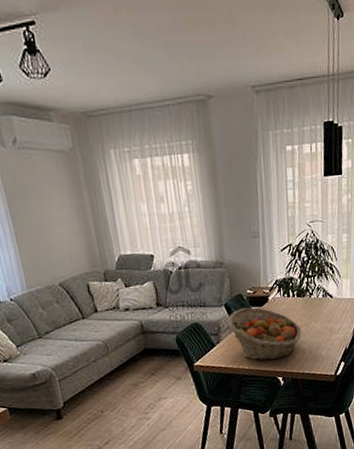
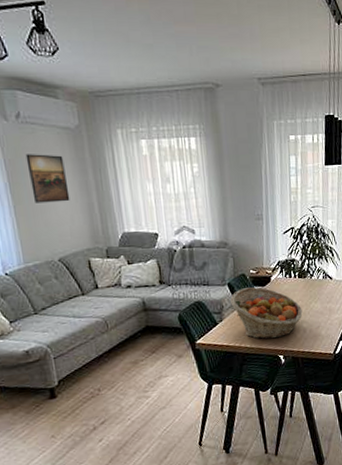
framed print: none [23,179,68,229] -> present [25,154,70,203]

